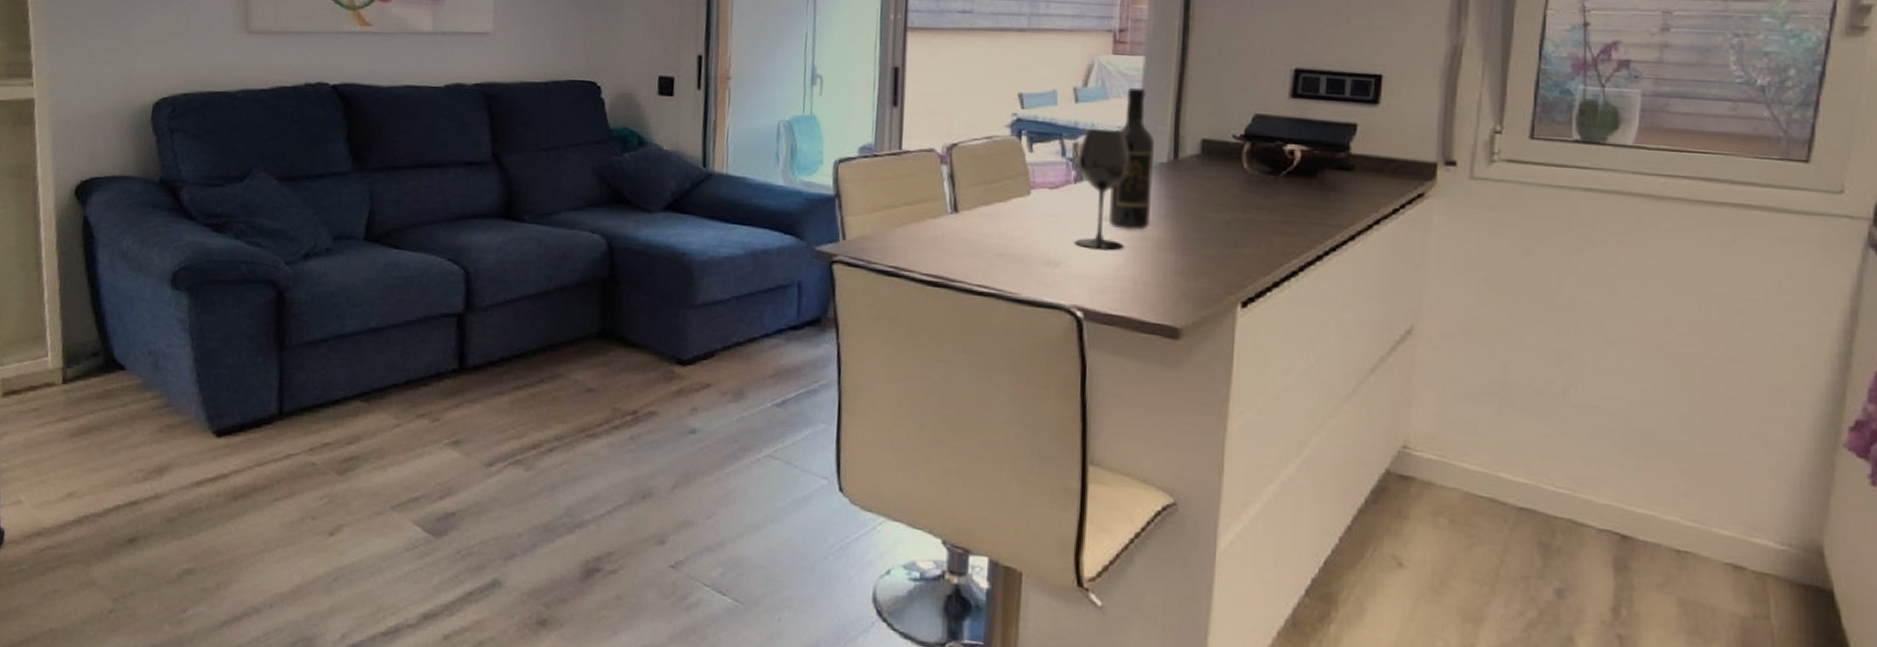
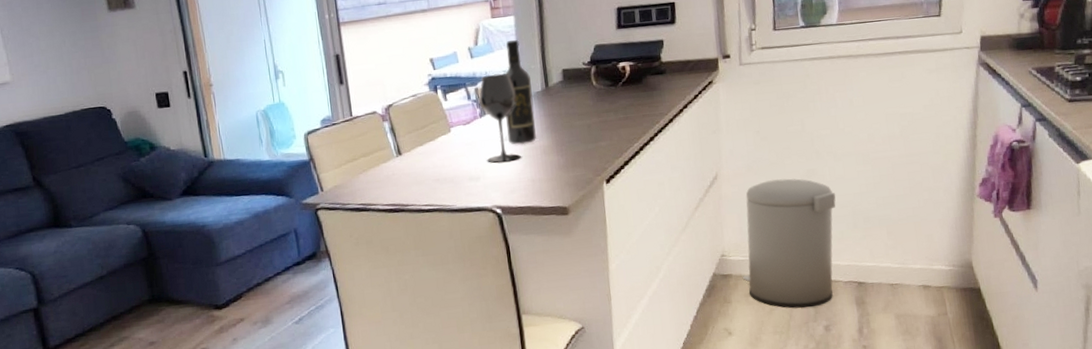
pedal bin: none [1431,352,1600,556] -> present [742,178,836,308]

